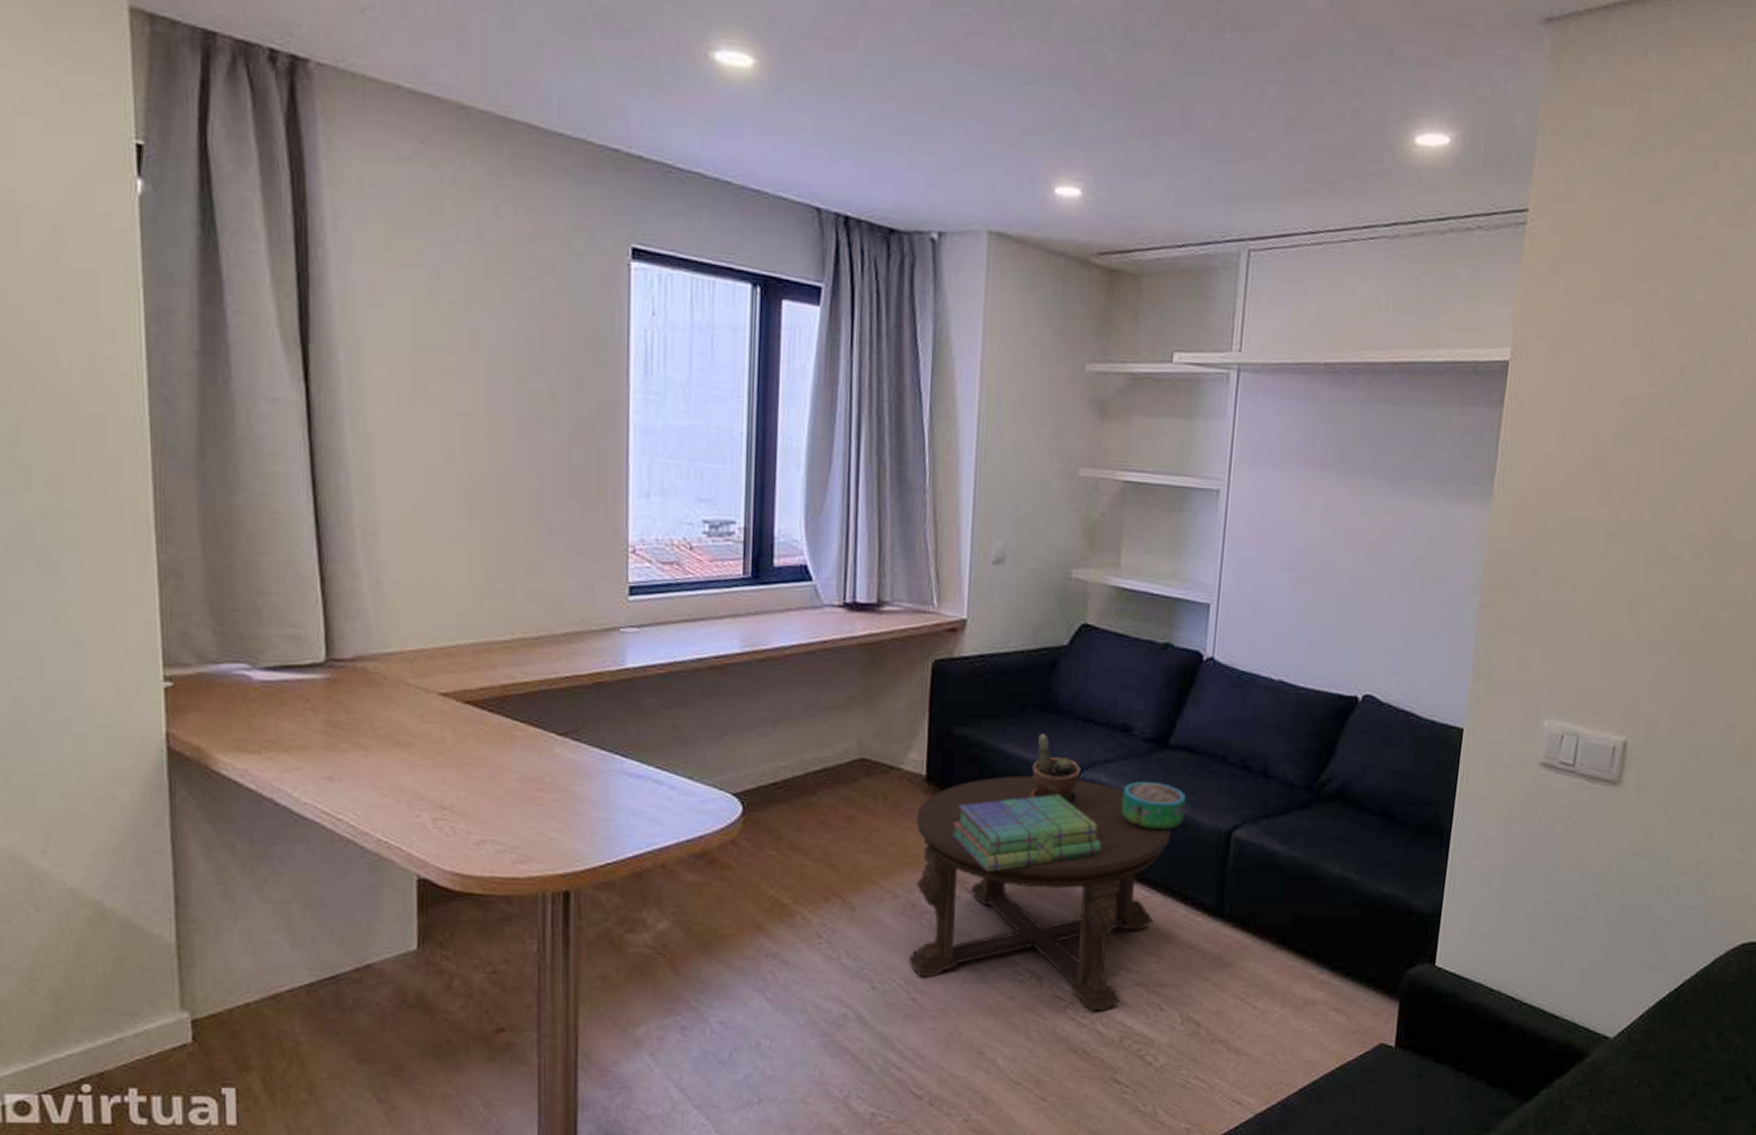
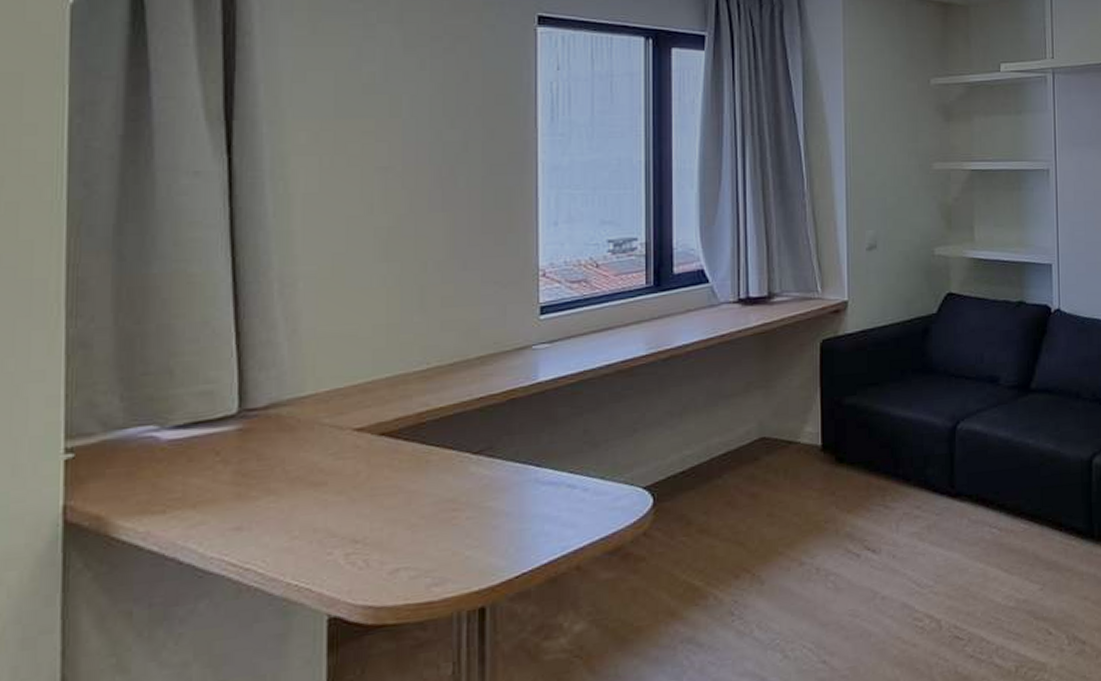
coffee table: present [908,775,1172,1012] -> none [815,430,1041,646]
stack of books: present [951,795,1101,871] -> none [848,447,982,527]
potted plant: present [1030,733,1081,806] -> none [915,393,958,456]
decorative bowl: present [1121,781,1186,831] -> none [995,424,1050,468]

